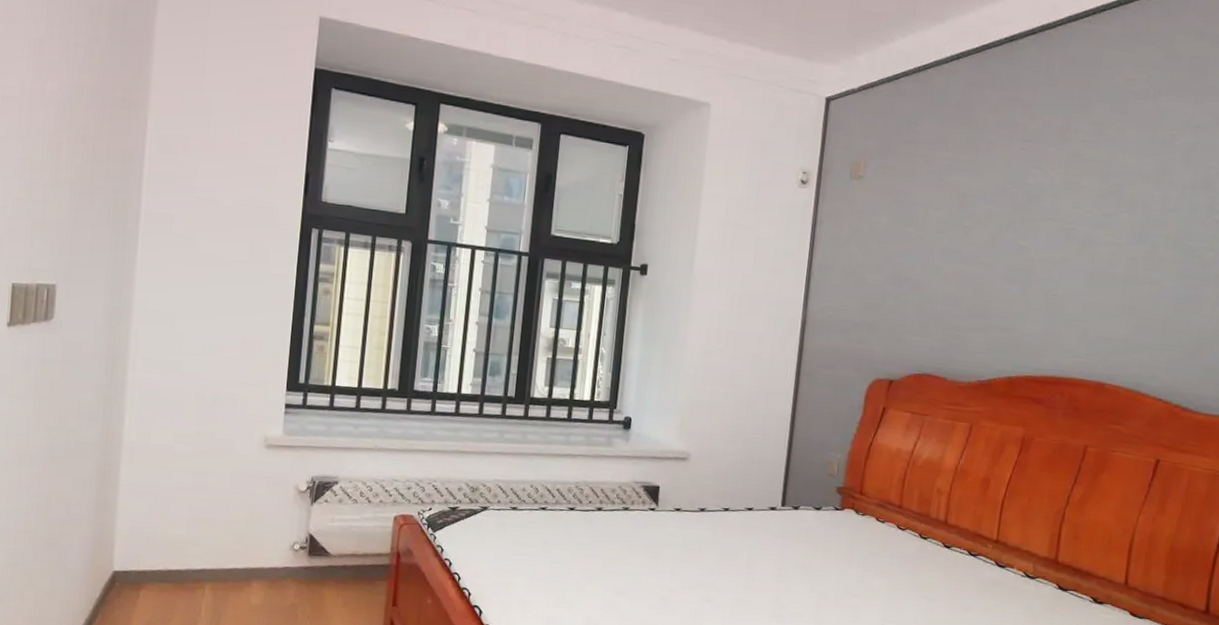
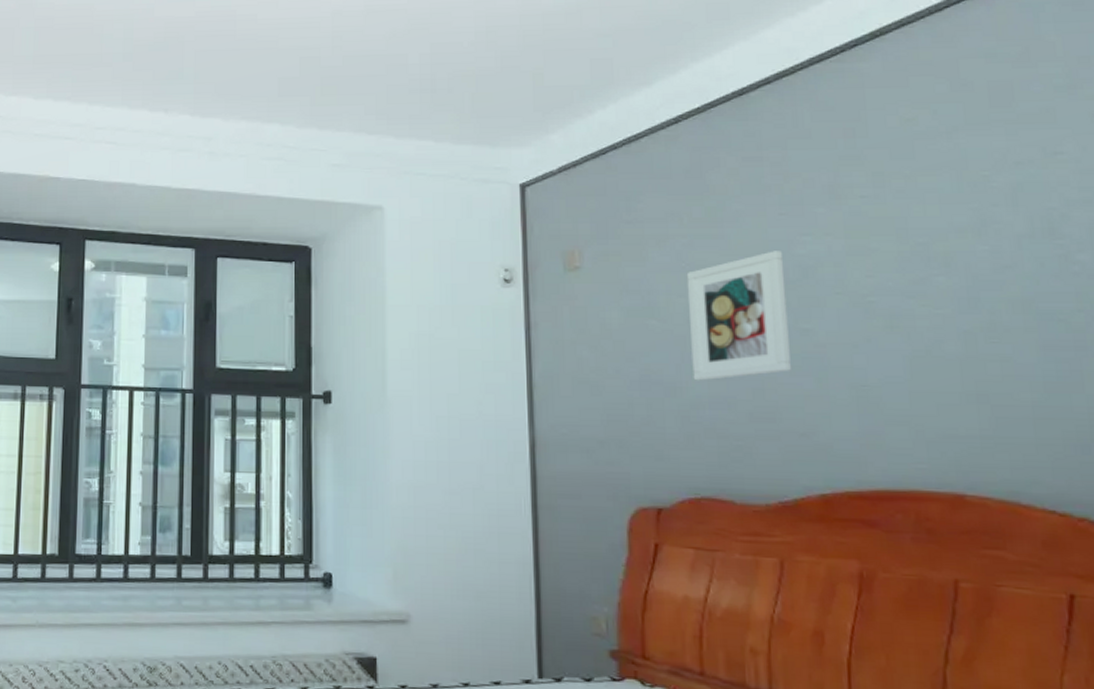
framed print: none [933,179,1017,281] -> present [686,251,791,381]

